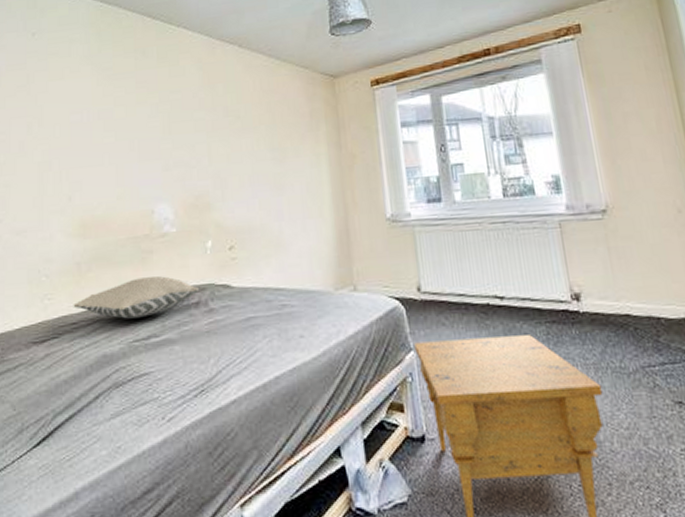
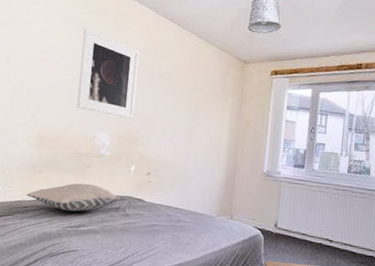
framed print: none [120,74,200,179] -> present [77,29,140,118]

